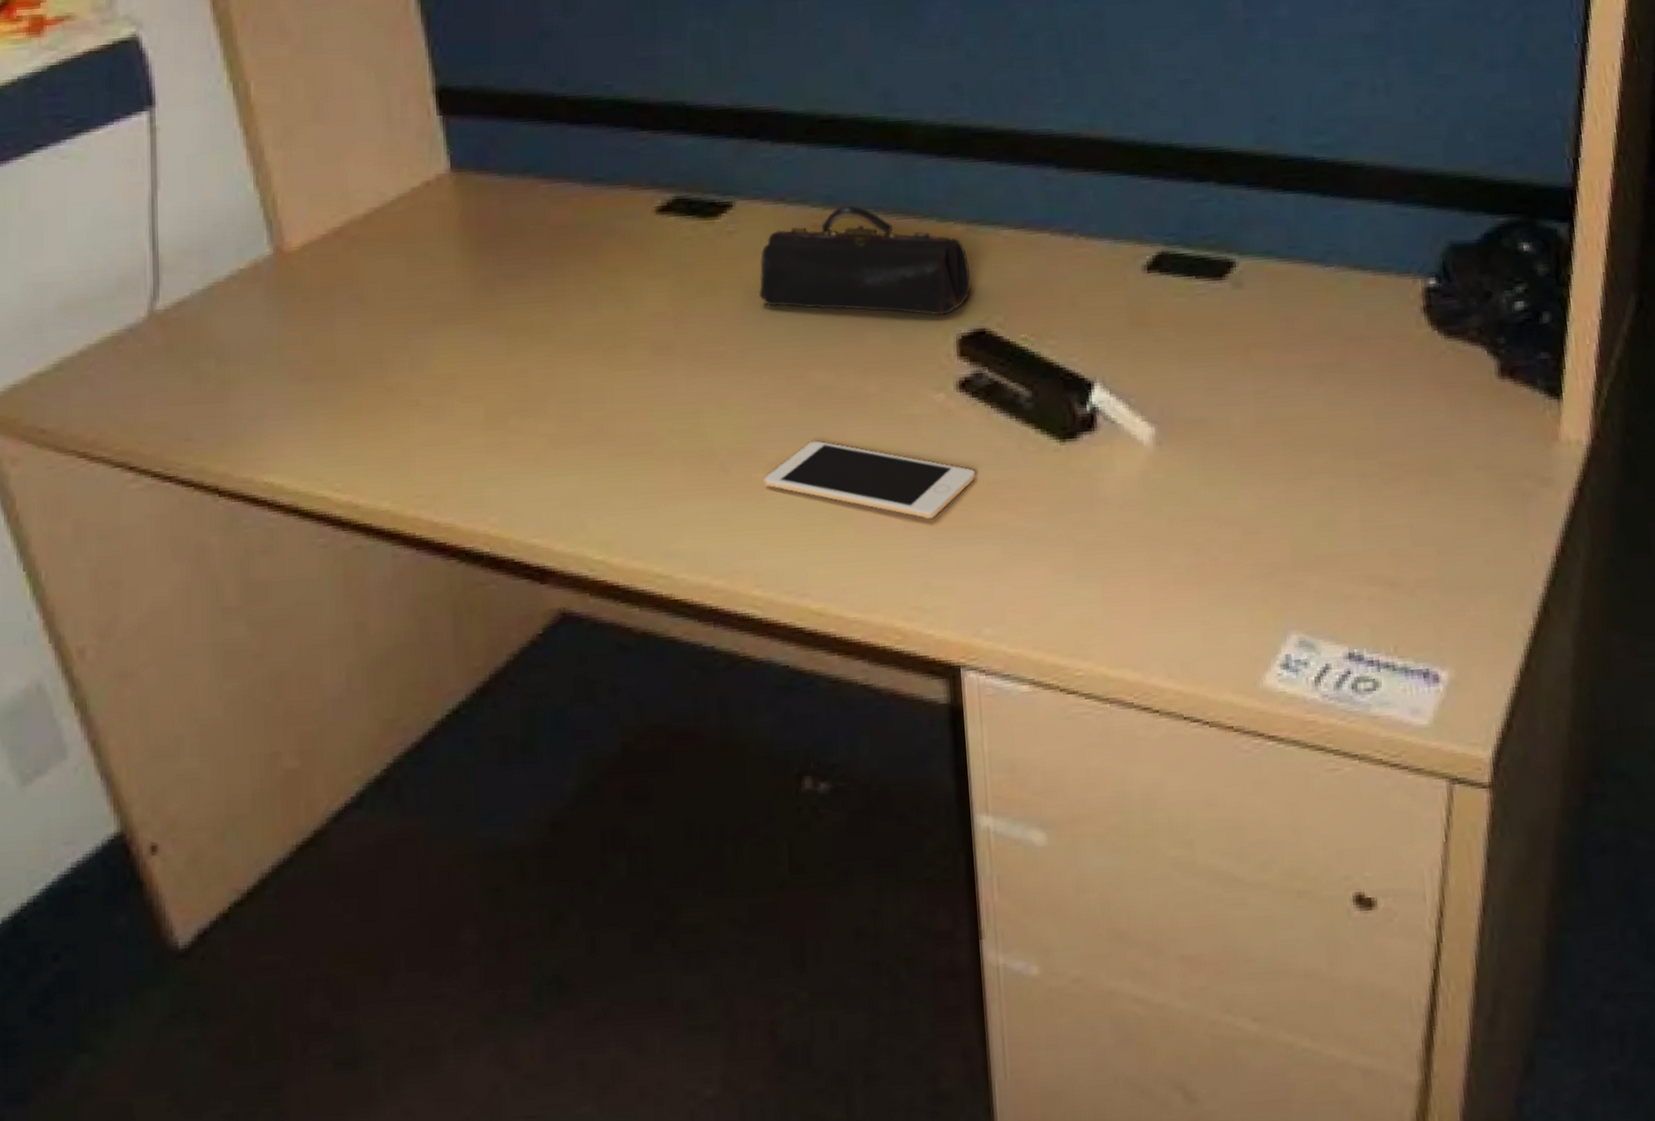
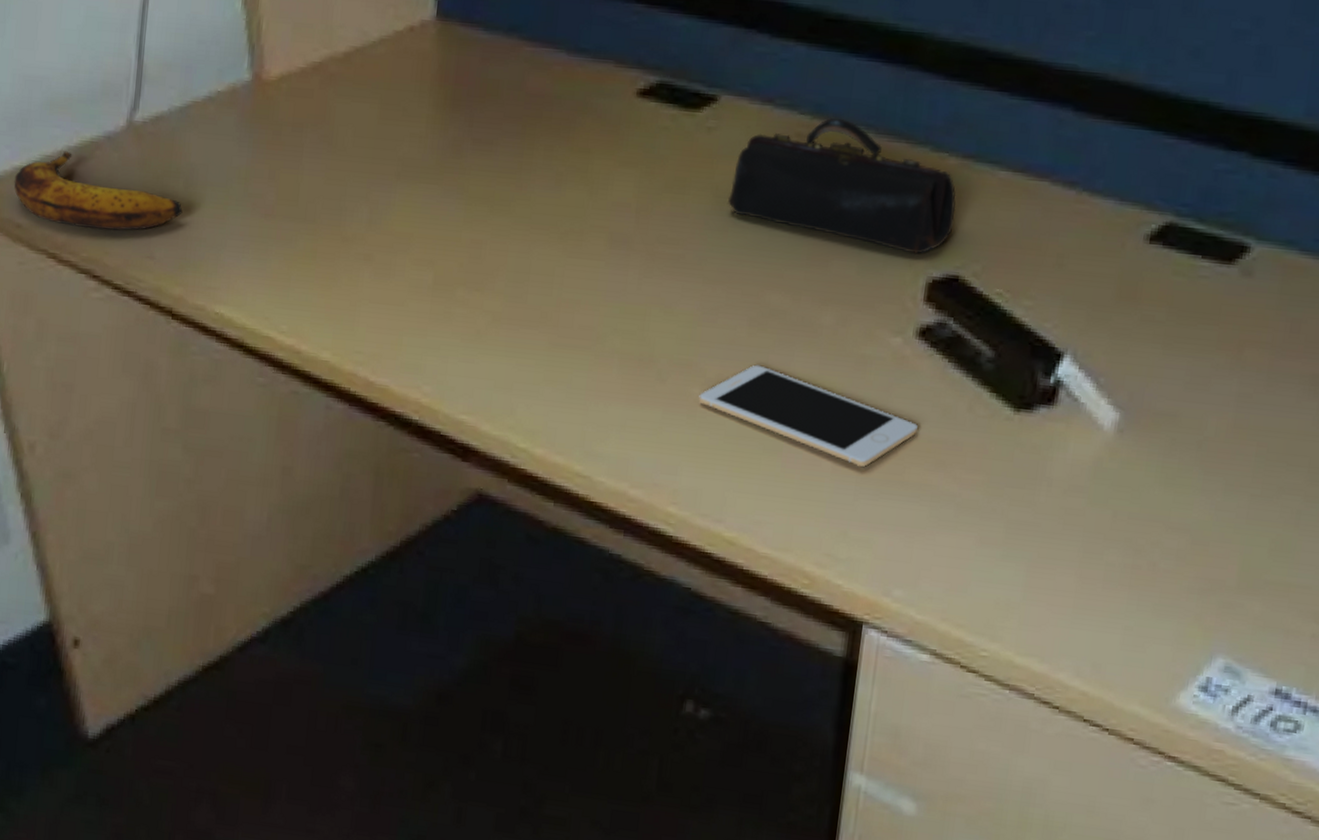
banana: none [33,350,217,423] -> present [14,151,183,231]

